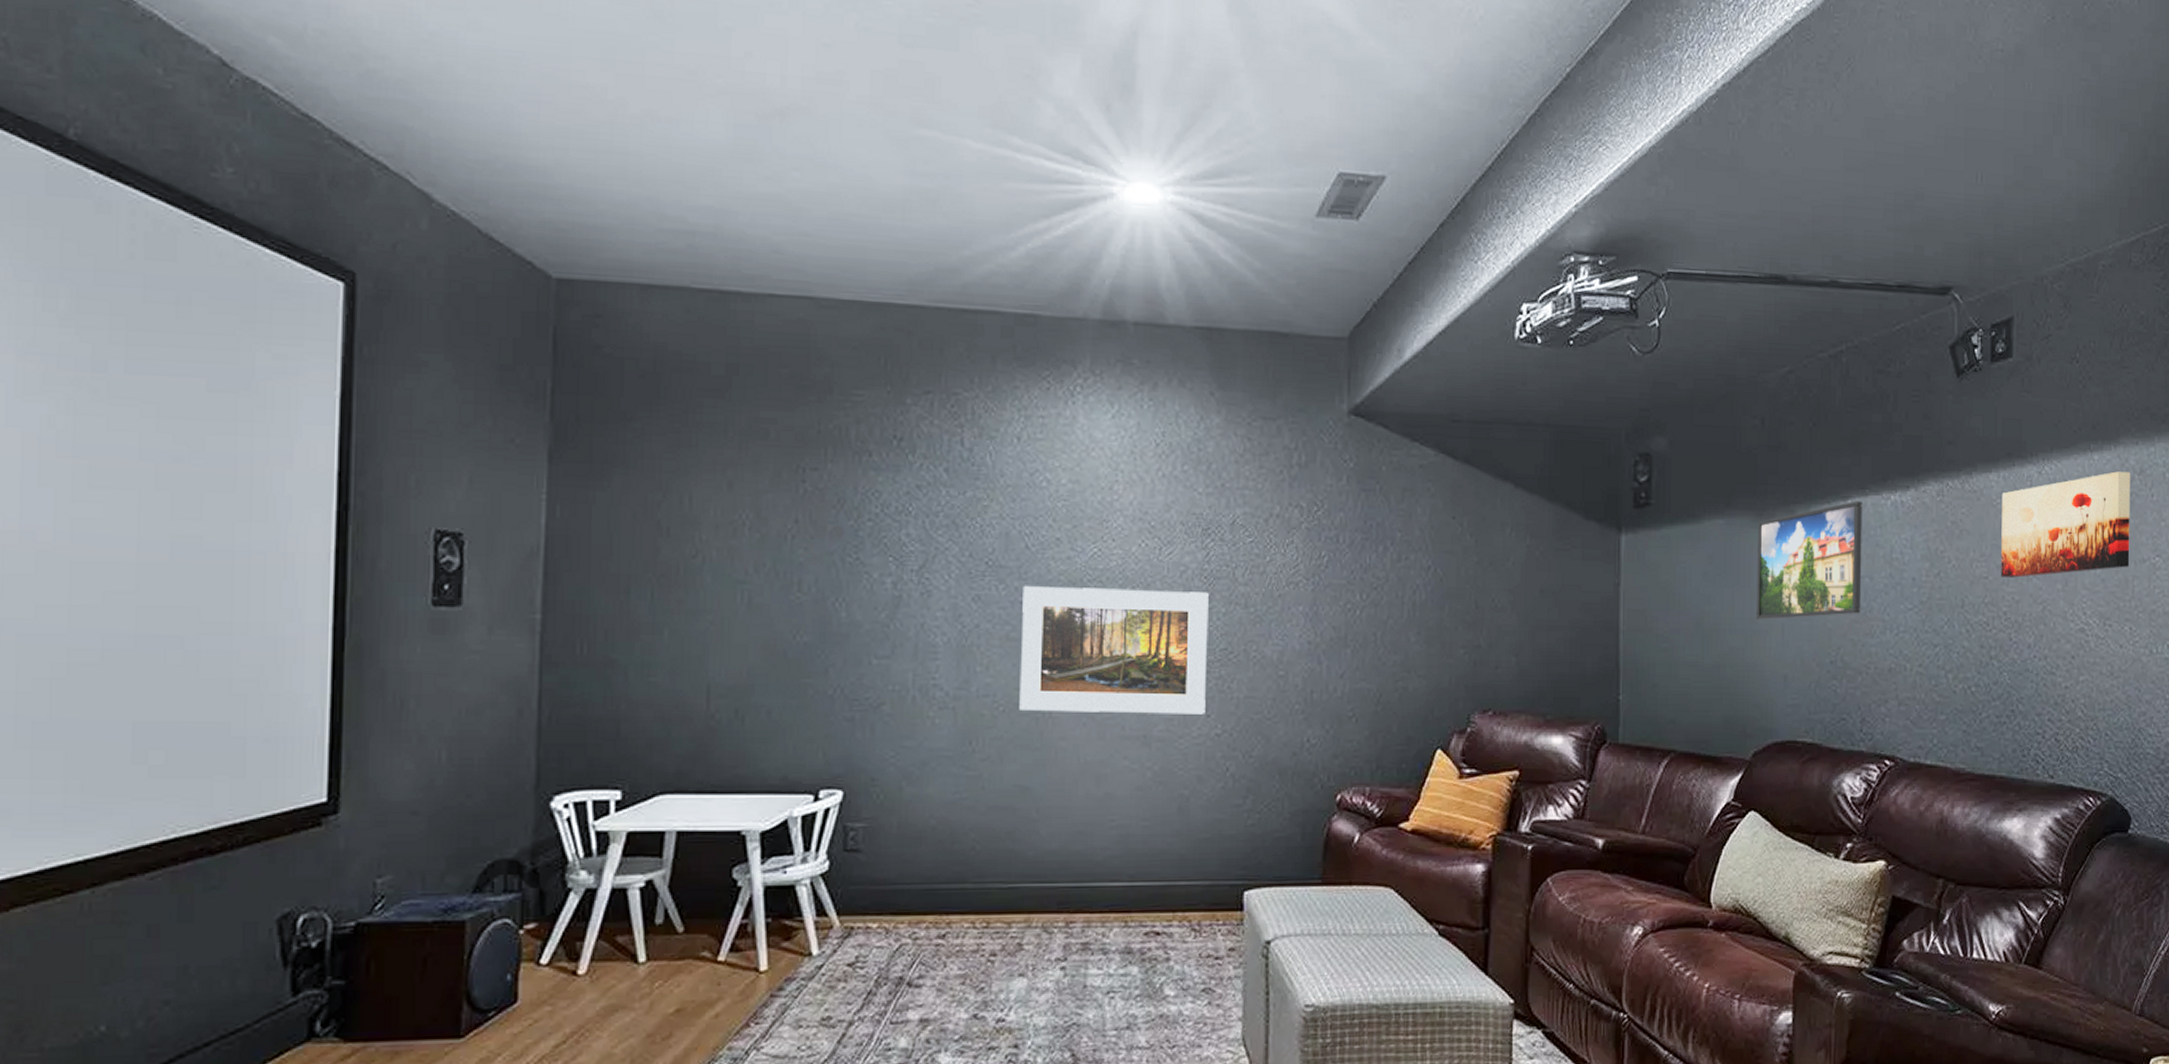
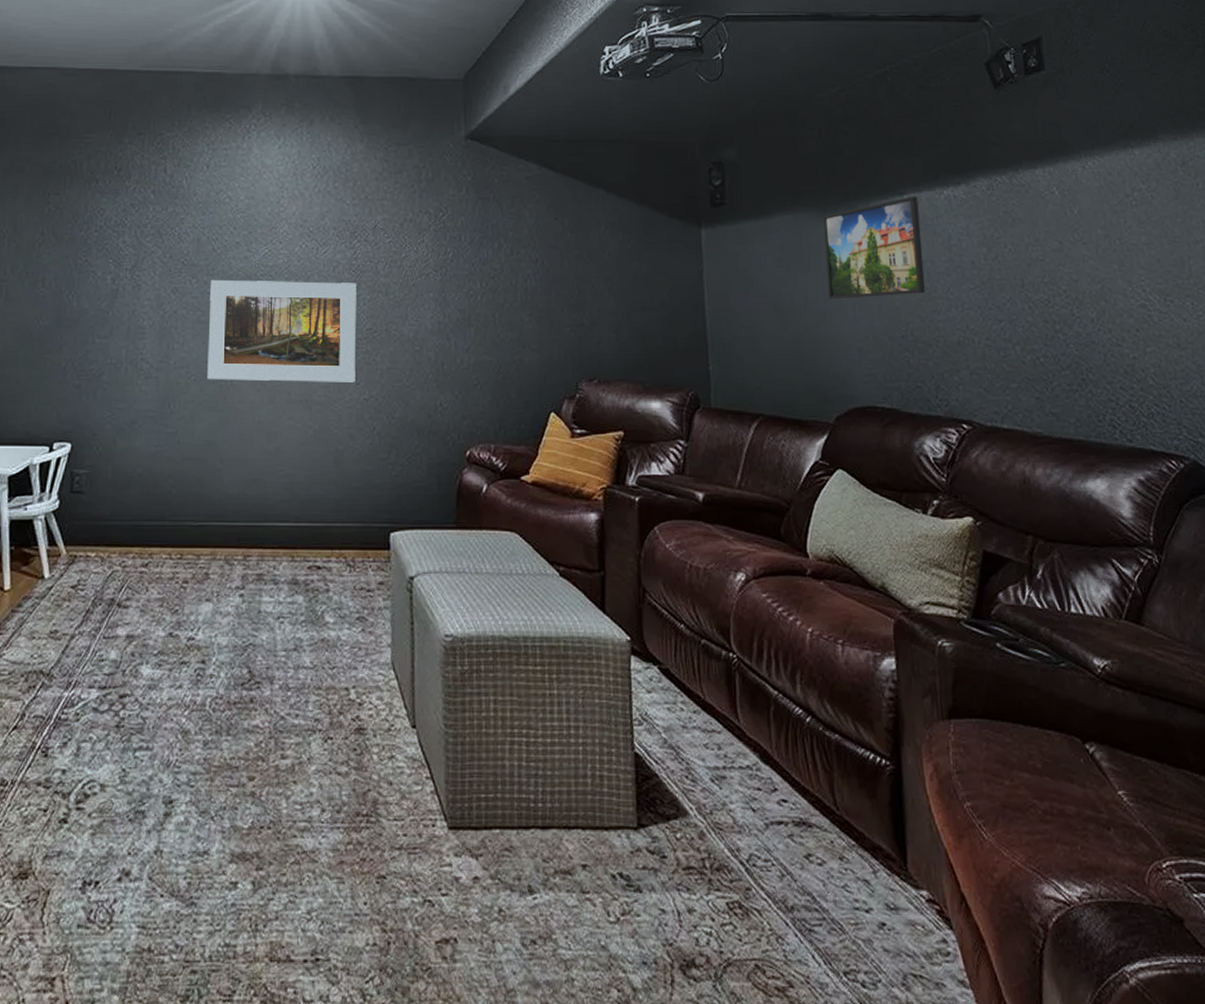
wall art: present [2001,471,2130,578] -> none [1049,164,1183,259]

